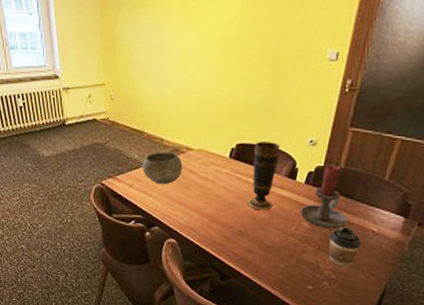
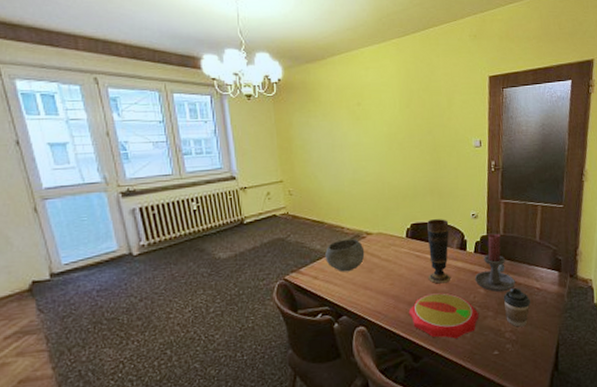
plate: none [221,219,299,266] -> present [408,293,480,339]

